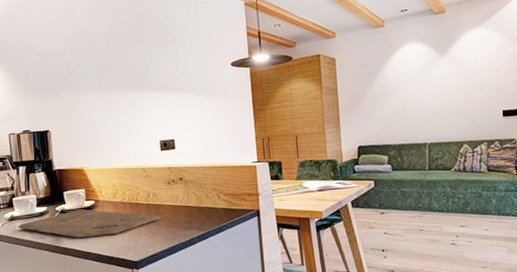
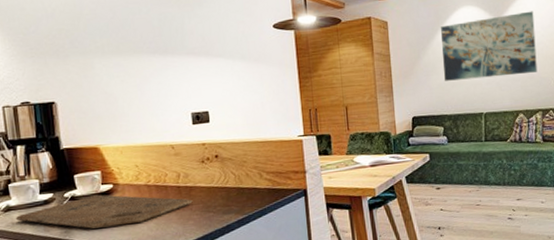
wall art: none [385,46,483,113] -> present [440,11,538,81]

